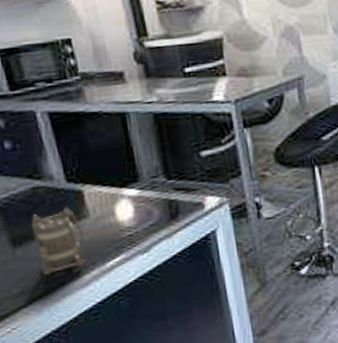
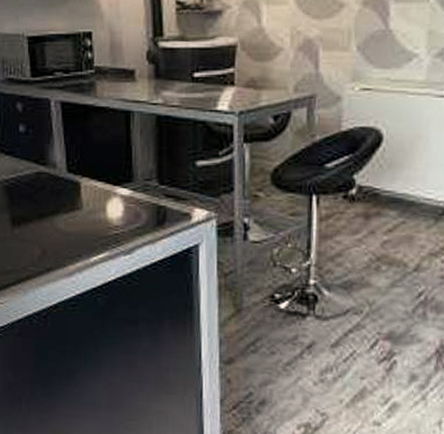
mug: present [31,208,85,276] -> none [30,197,74,259]

